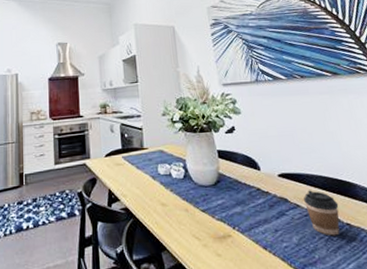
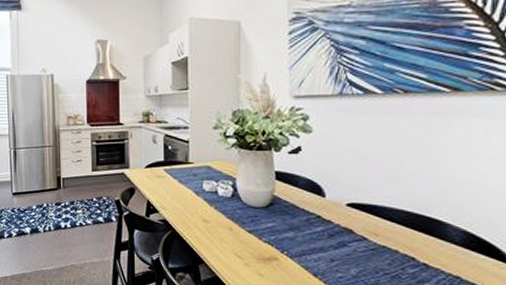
coffee cup: present [304,190,340,236] -> none [374,224,418,274]

